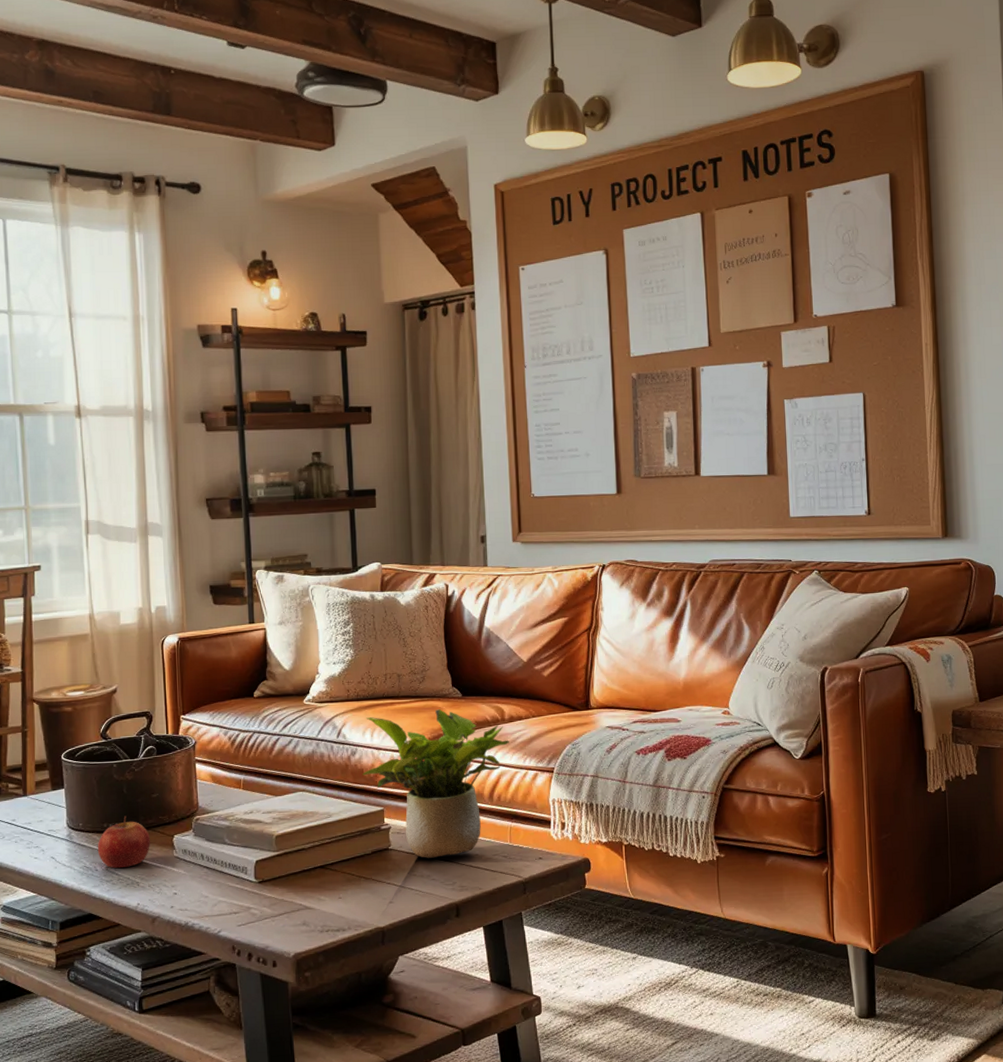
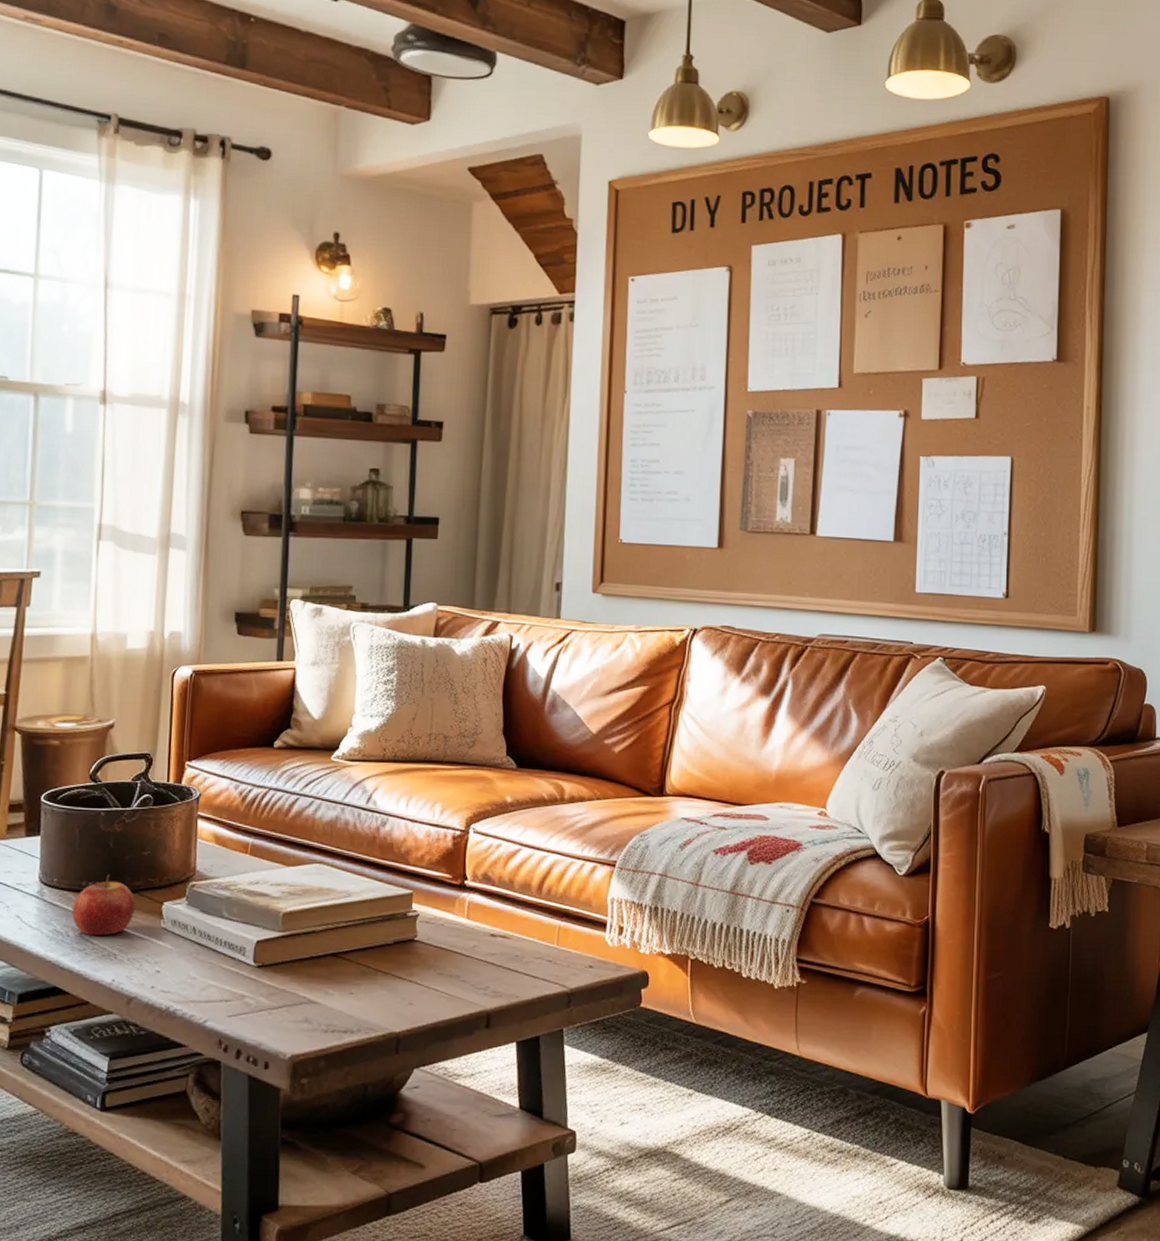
potted plant: present [362,709,509,858] -> none [392,780,567,956]

